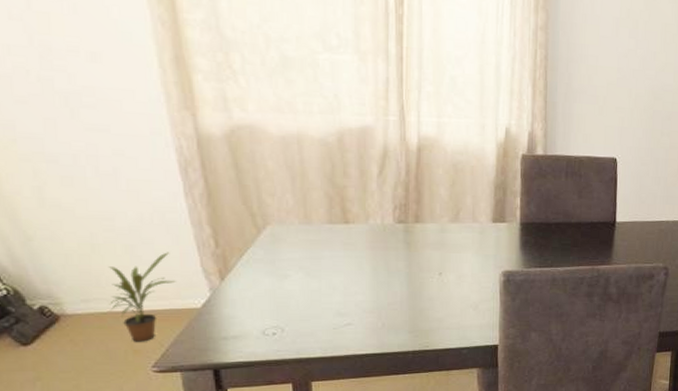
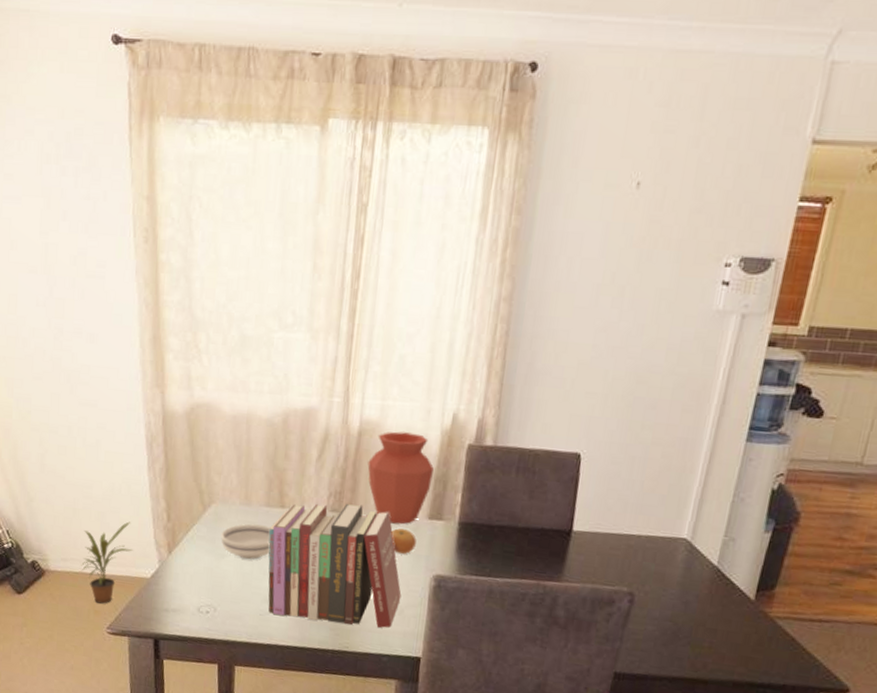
bowl: none [281,242,338,277] -> present [221,523,271,559]
books: none [334,214,475,327] -> present [268,504,402,628]
vase: none [430,146,494,229] -> present [367,431,435,524]
fruit: none [459,233,483,255] -> present [391,528,416,554]

